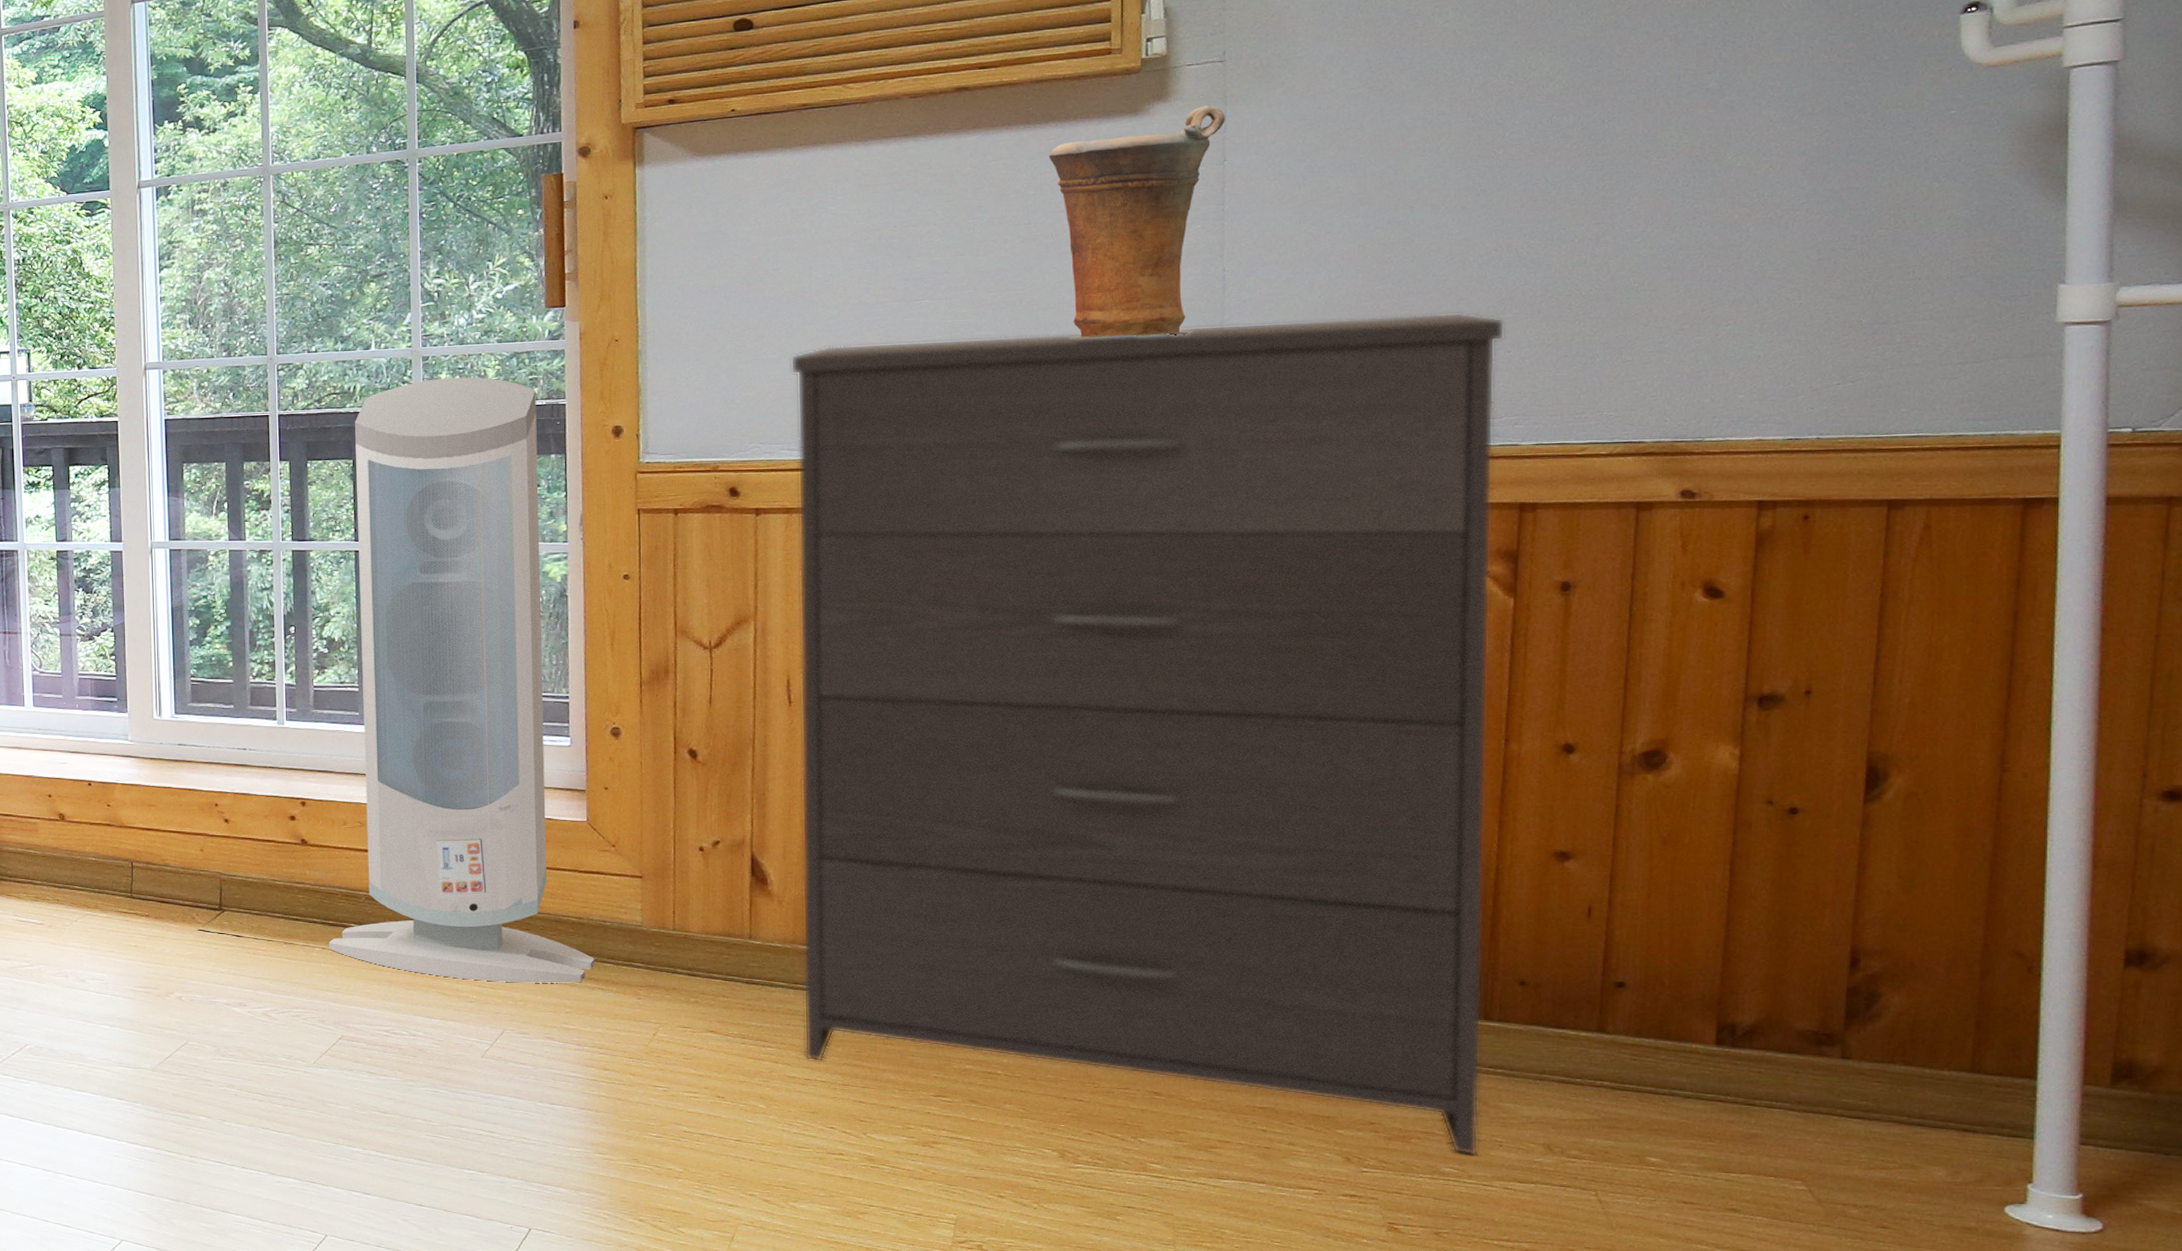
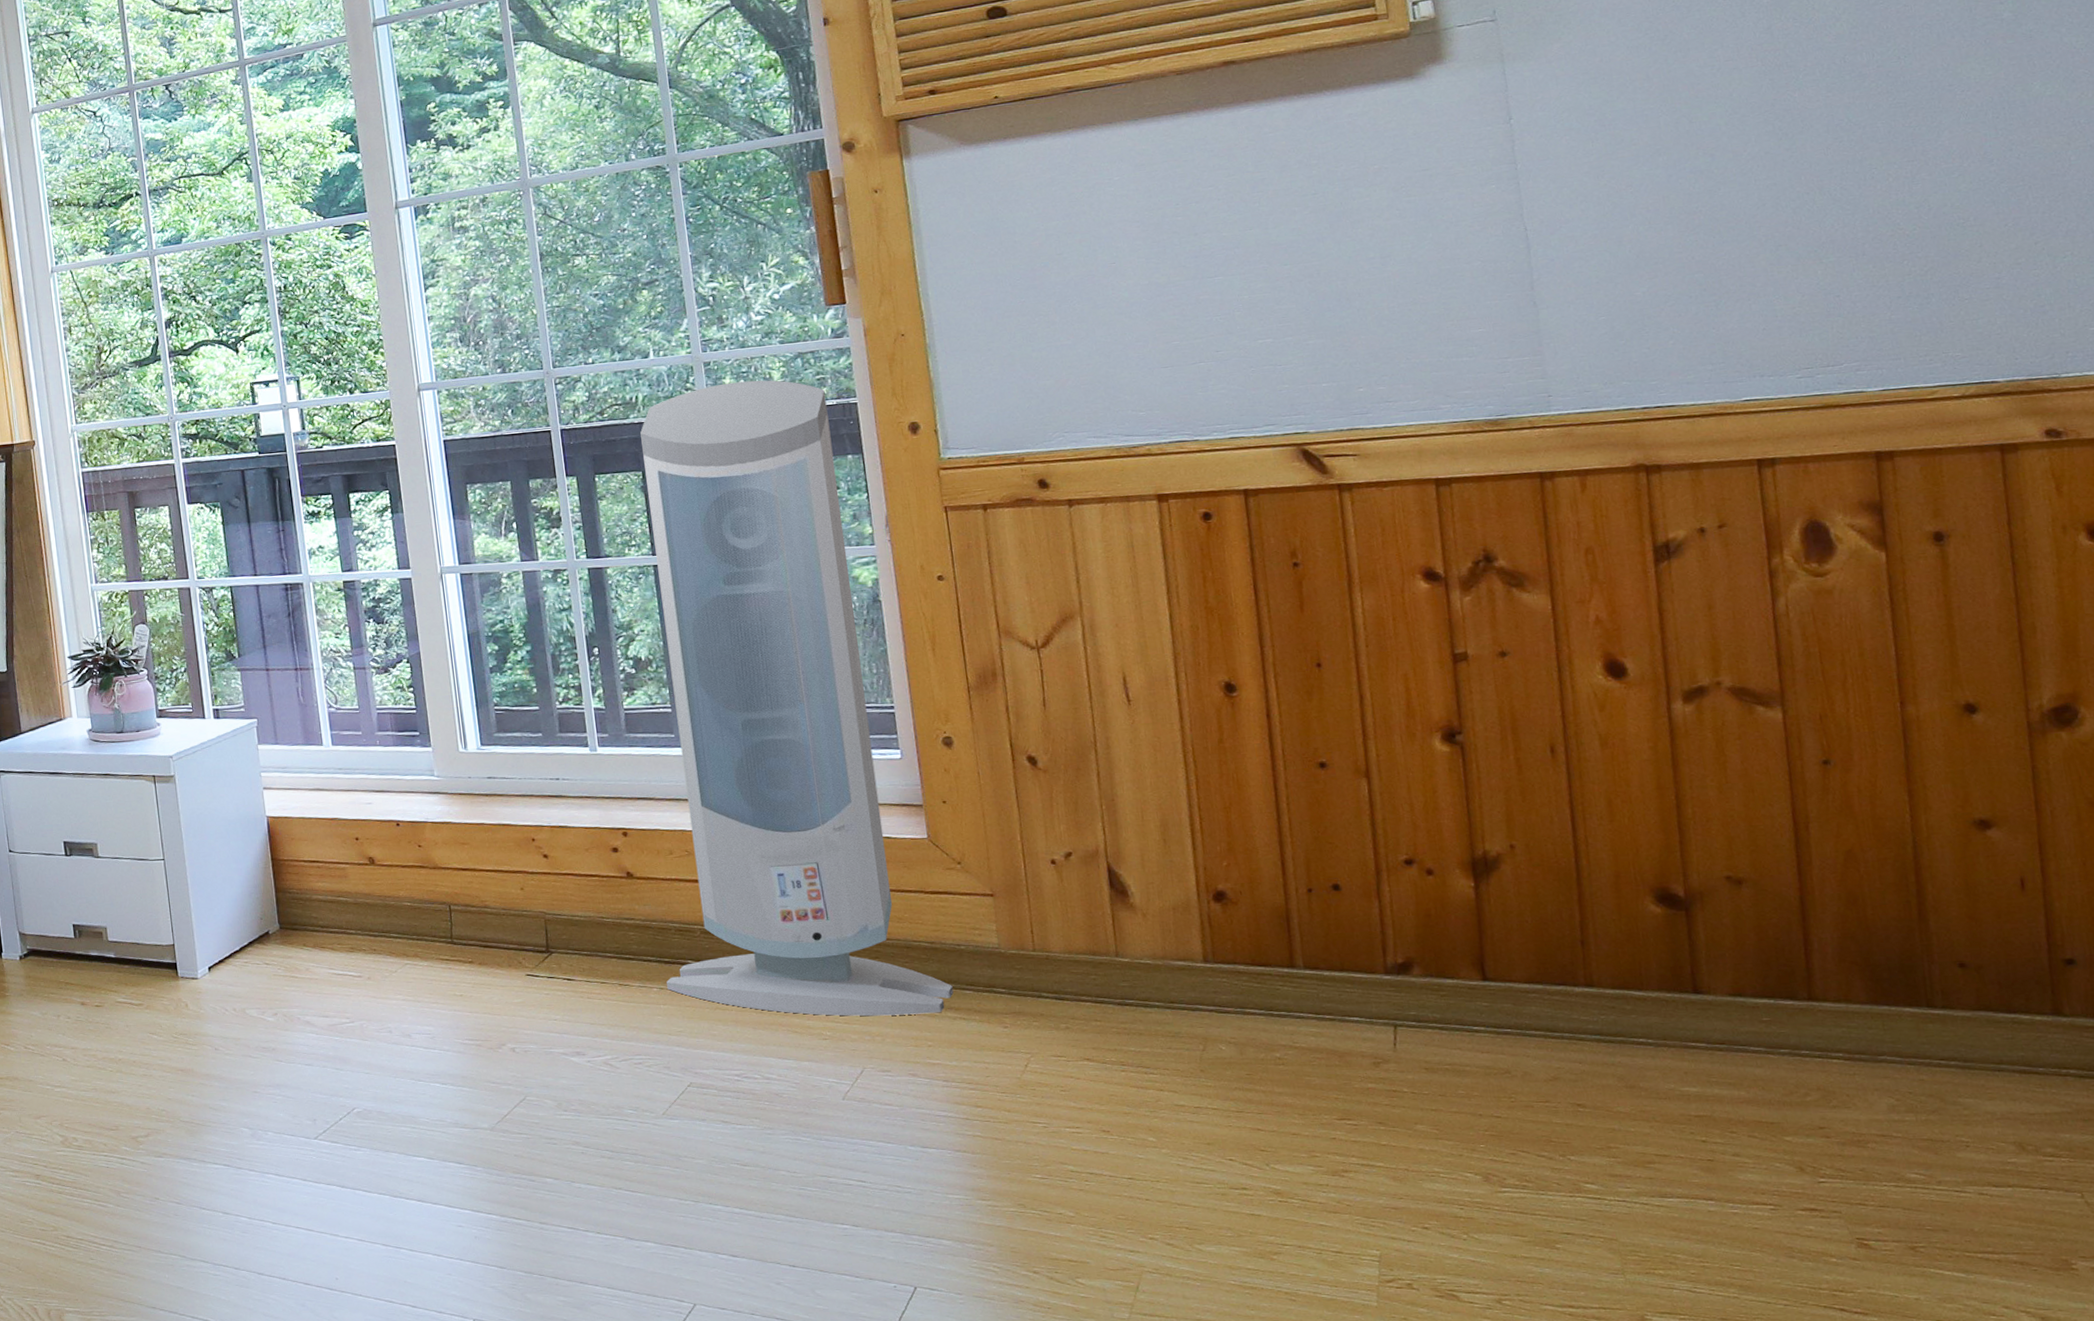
dresser: present [790,312,1505,1155] -> none [1085,258,1944,1159]
vase: present [1048,105,1225,338] -> none [1327,65,1505,308]

